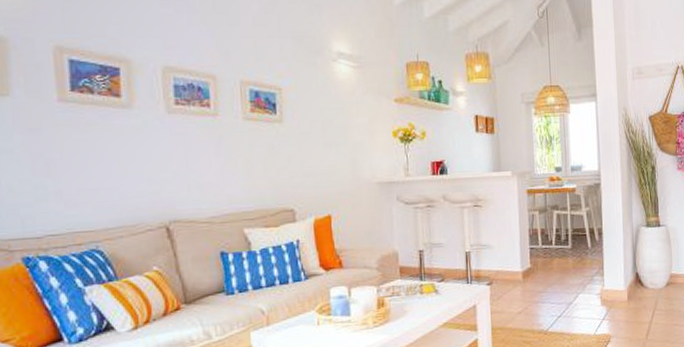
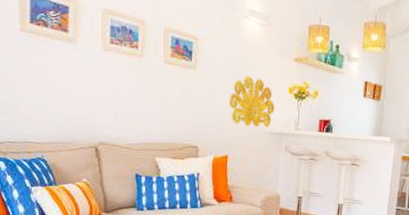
wall decoration: none [325,123,380,180] -> present [229,75,275,128]

